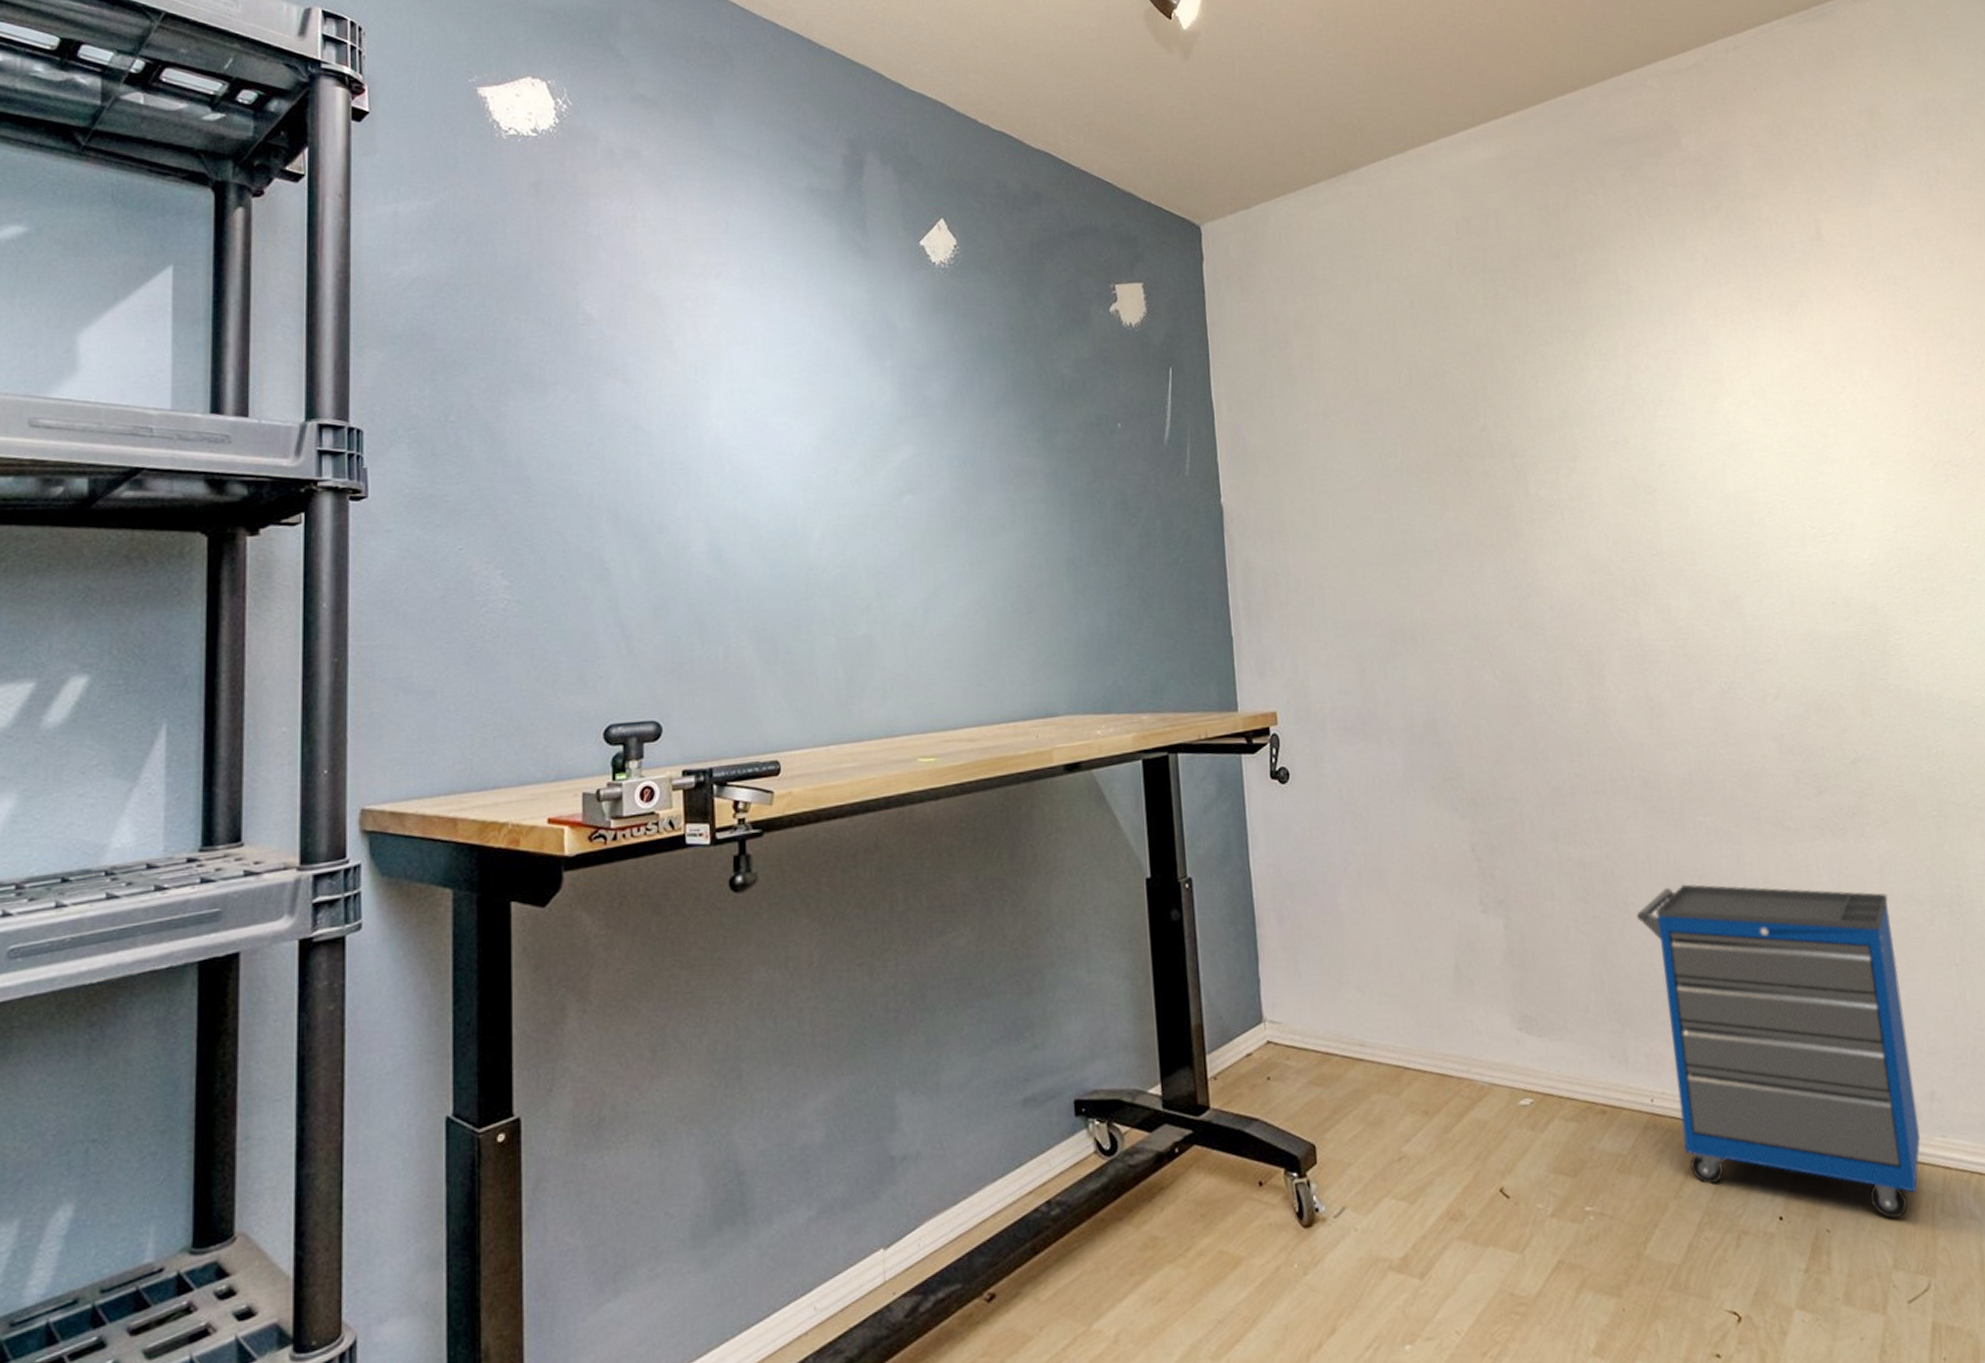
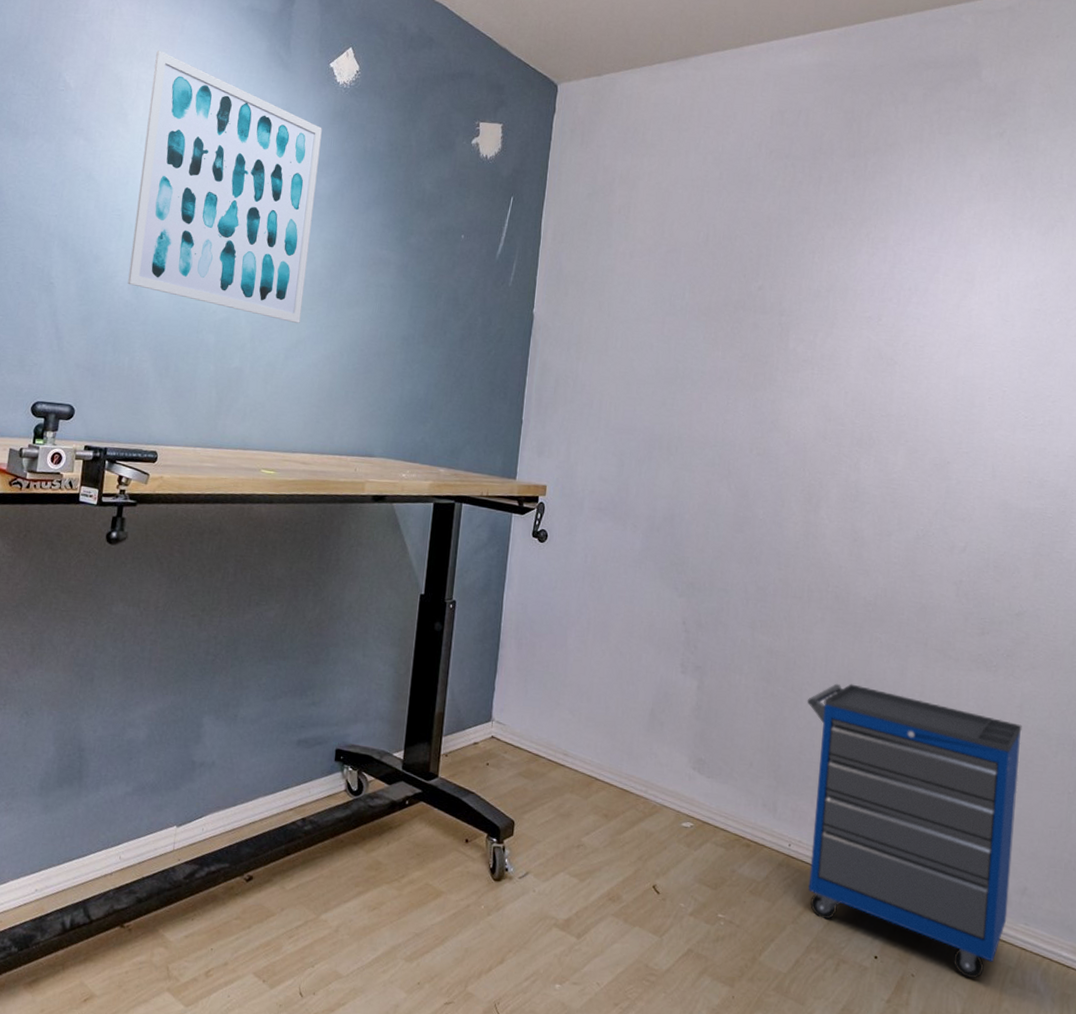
wall art: none [698,257,936,566] -> present [128,50,322,323]

